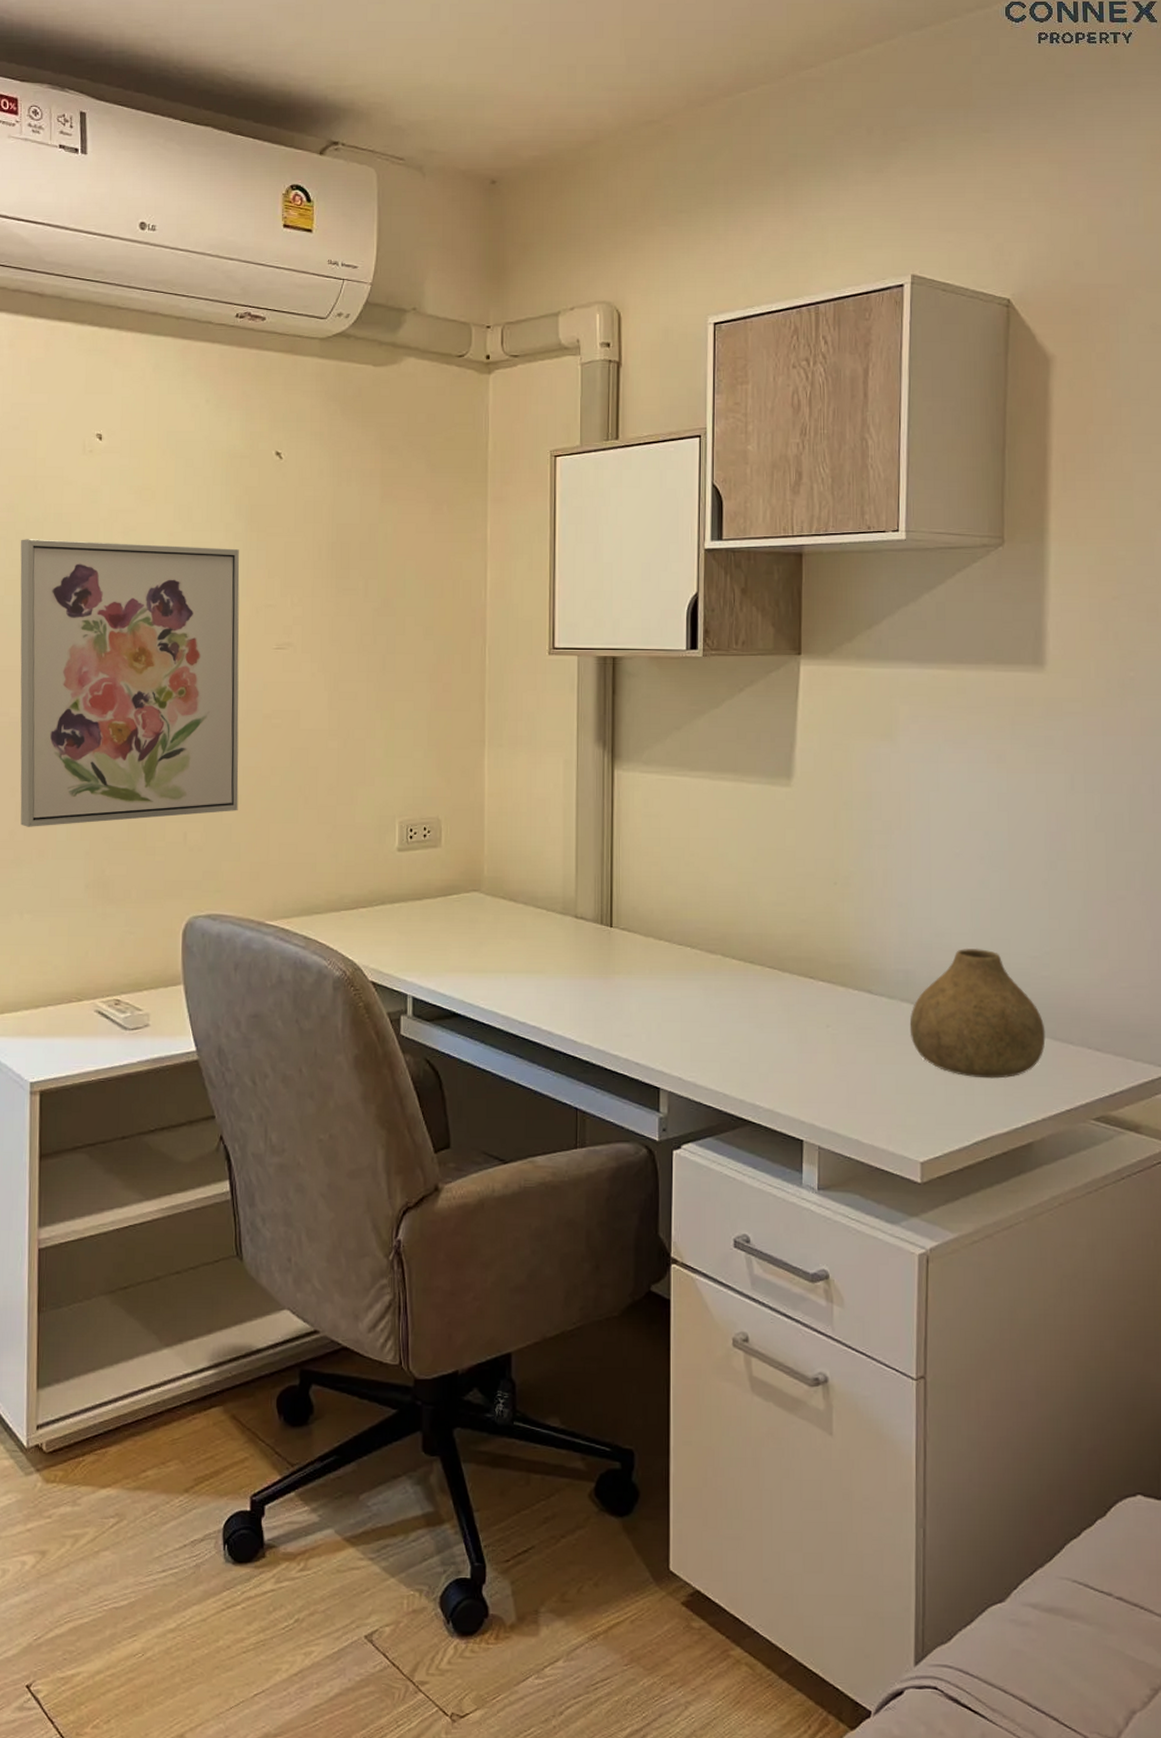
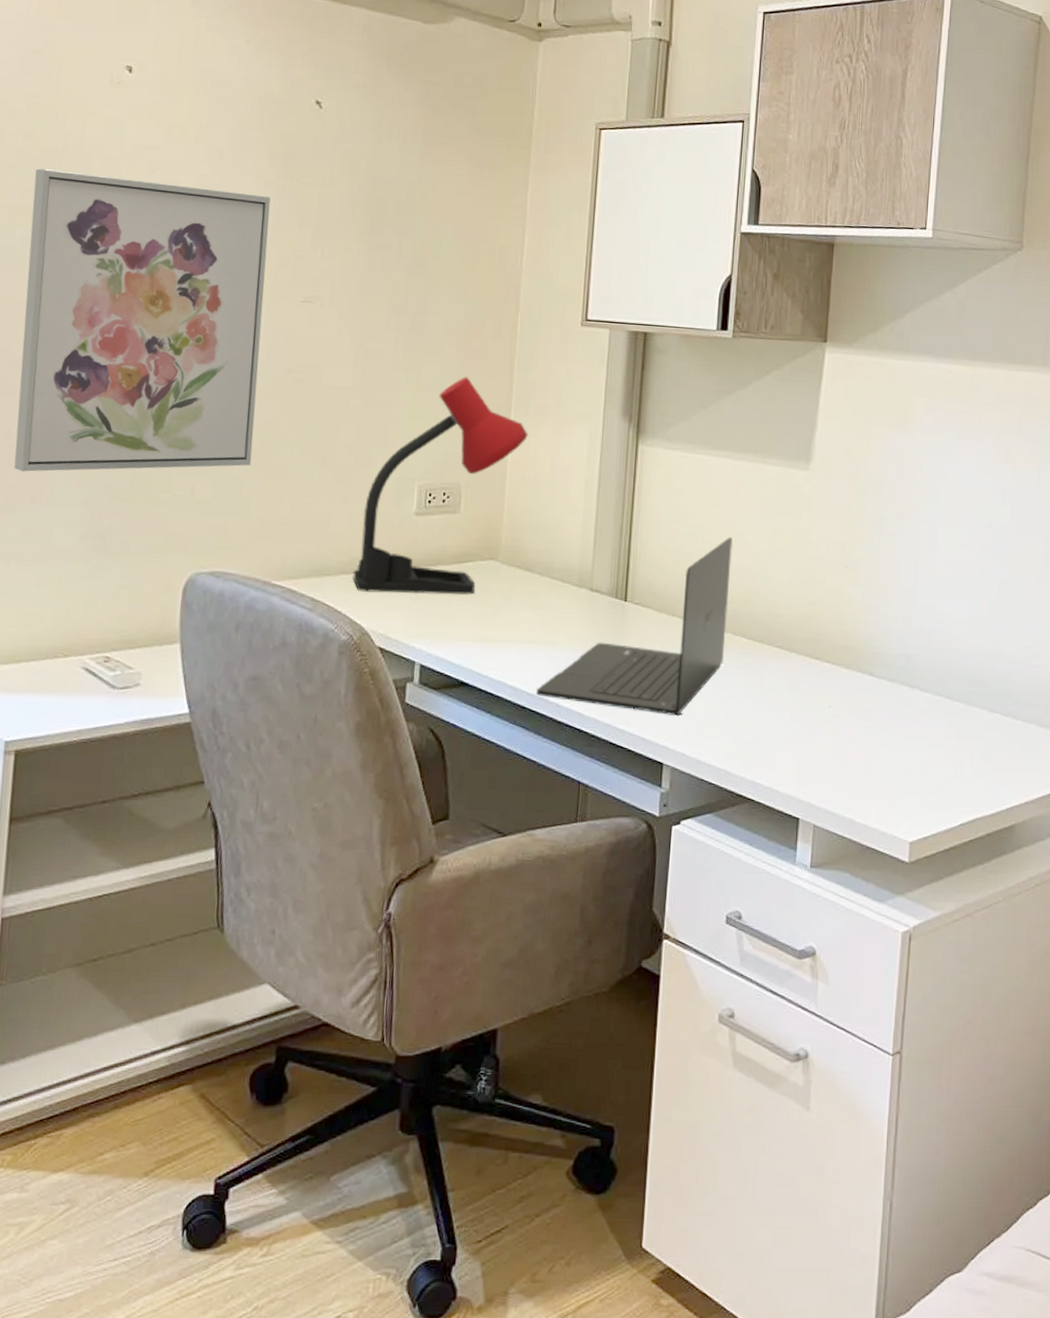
desk lamp: none [342,712,503,929] -> present [352,377,528,595]
laptop: none [528,858,717,1040] -> present [536,537,733,716]
vase: present [909,949,1046,1079] -> none [907,636,1033,762]

